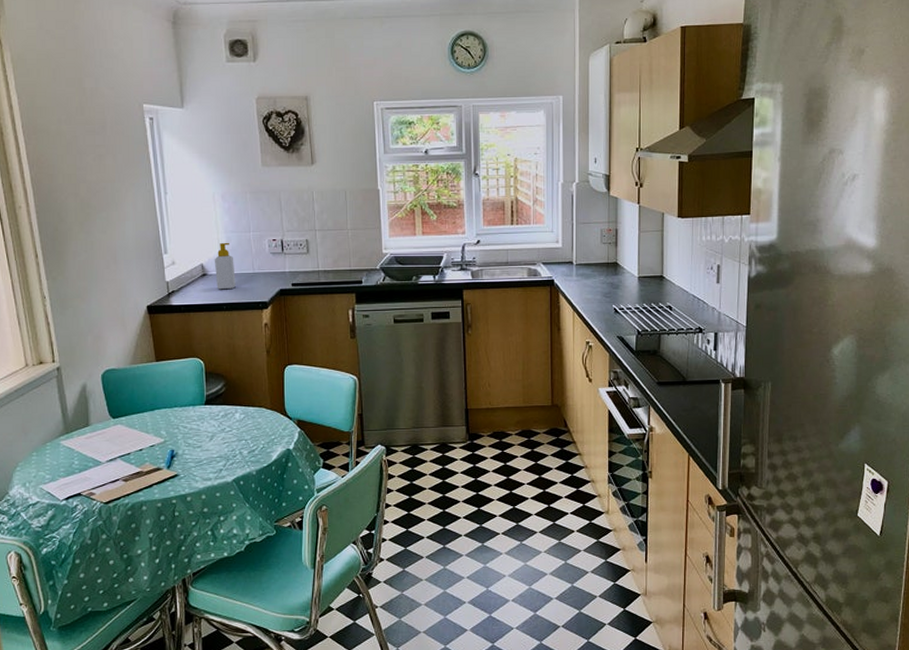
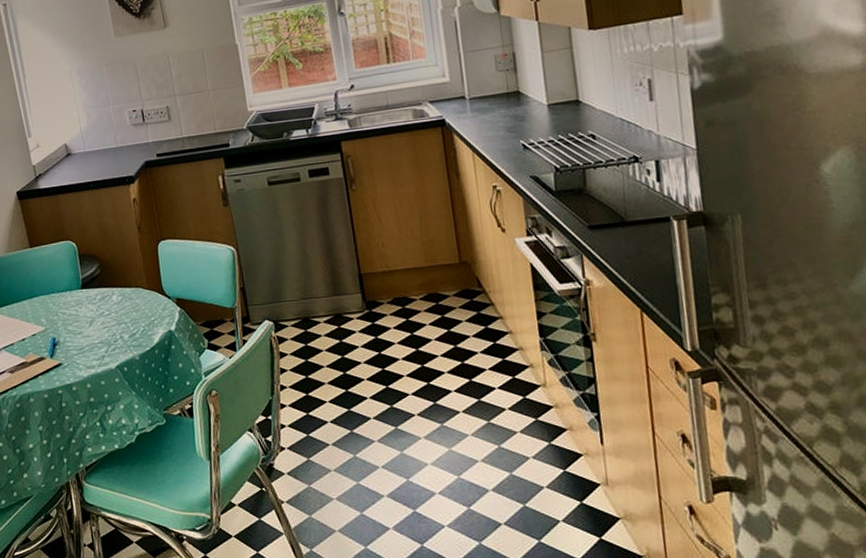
soap bottle: present [214,242,236,290] -> none [76,118,101,168]

